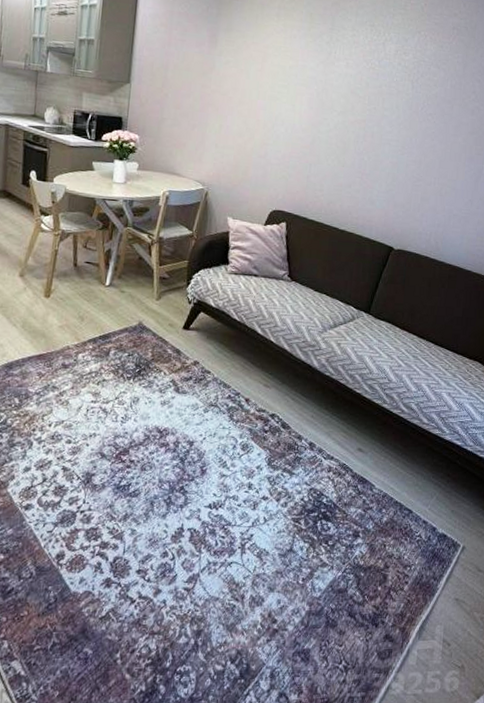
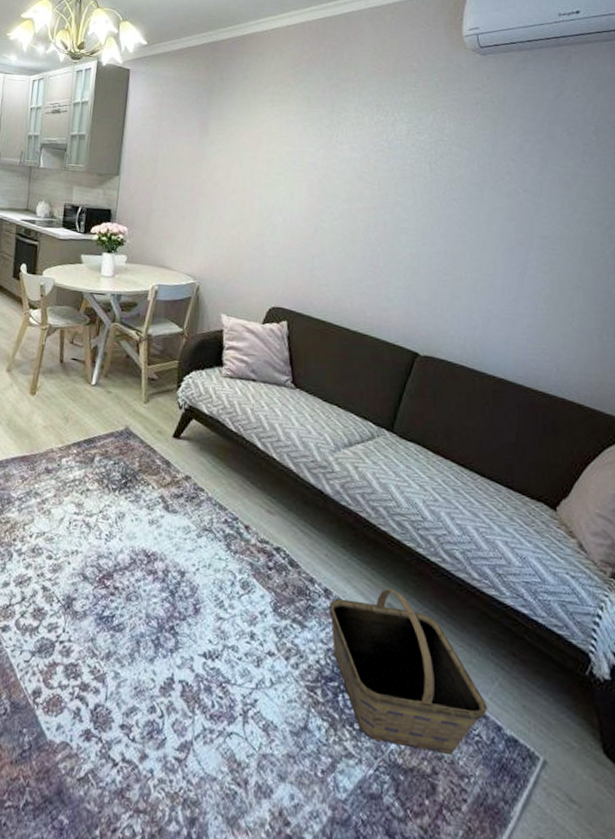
basket: none [313,438,427,553] -> present [329,589,488,755]

